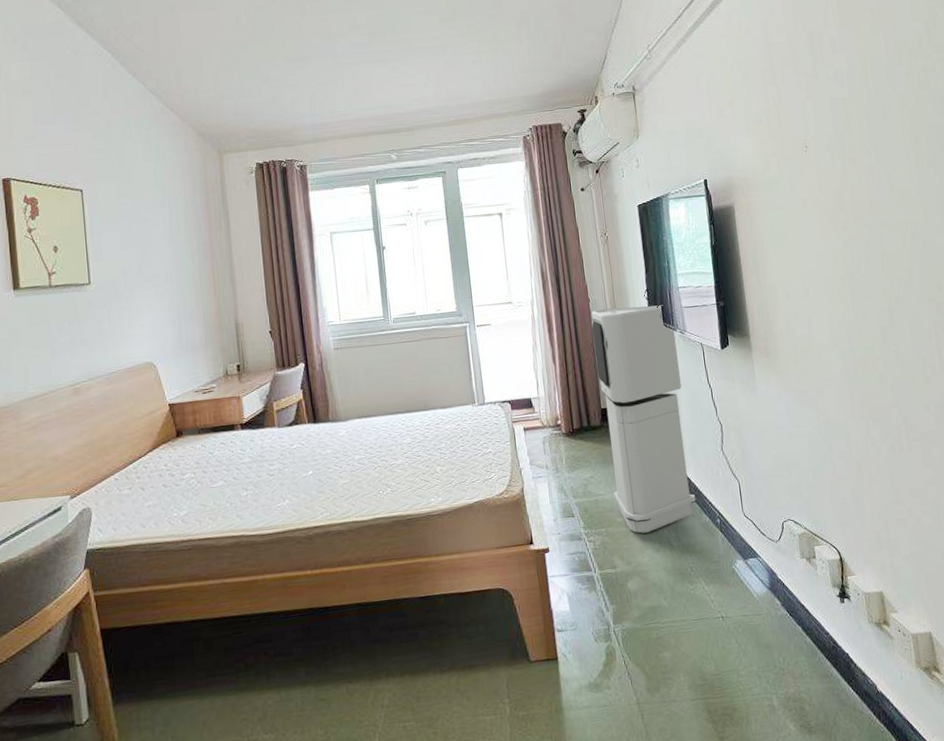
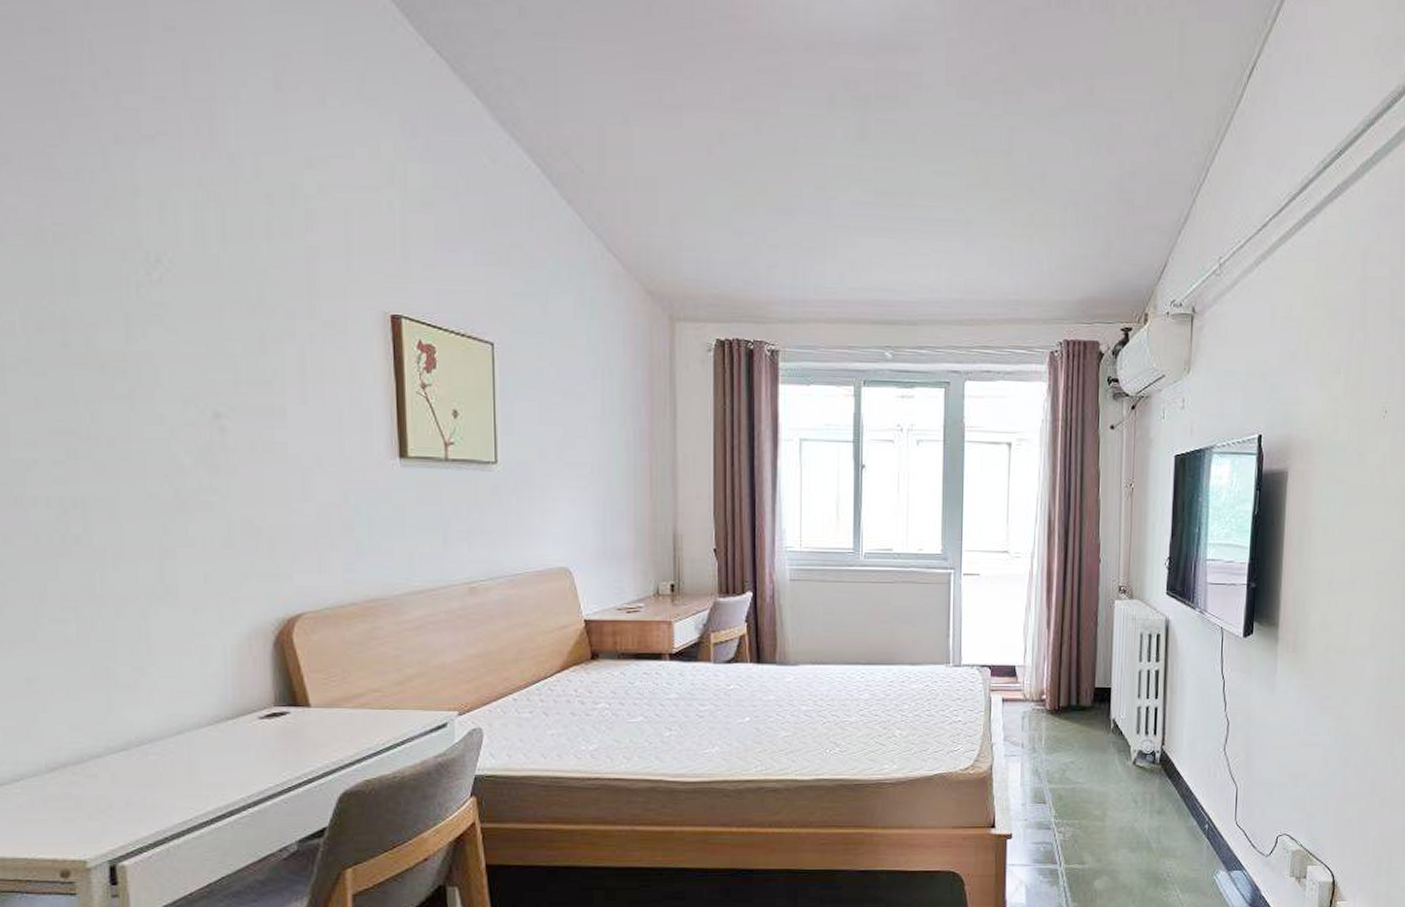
air purifier: present [591,305,696,533] -> none [1094,573,1193,830]

